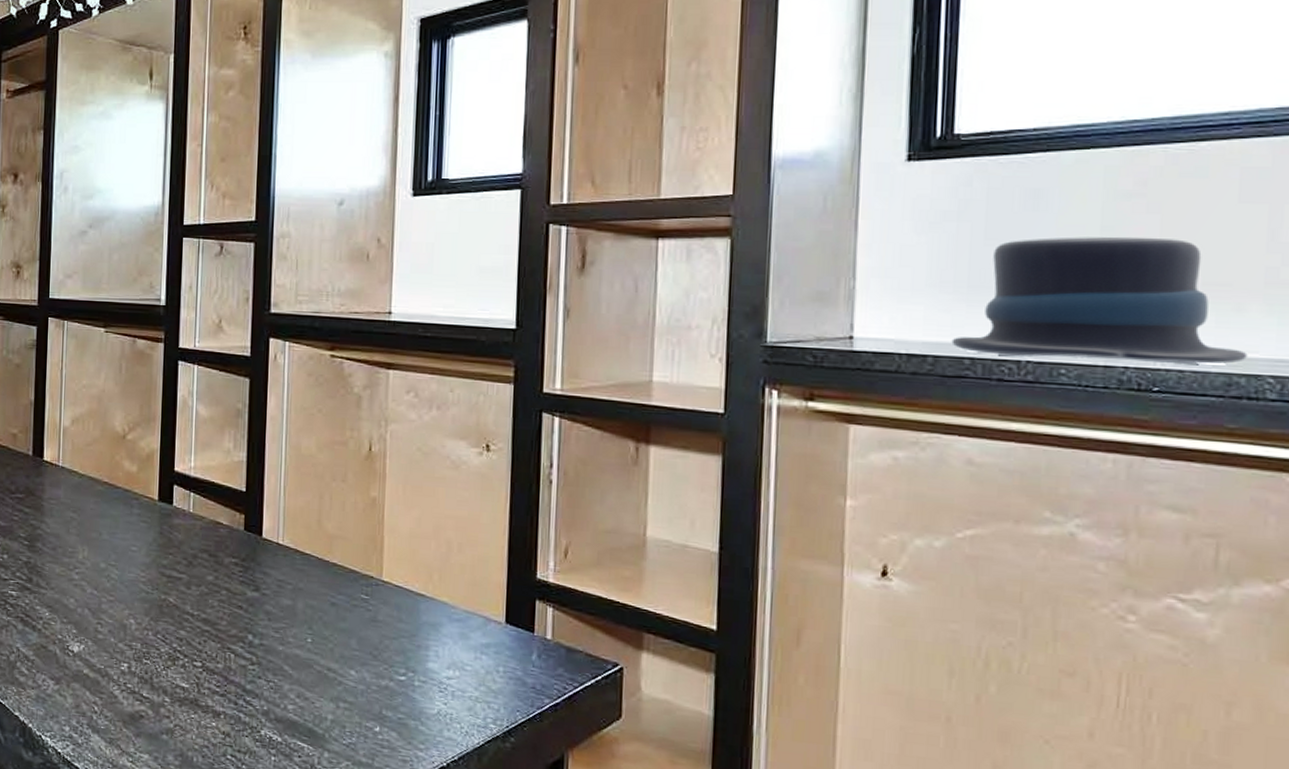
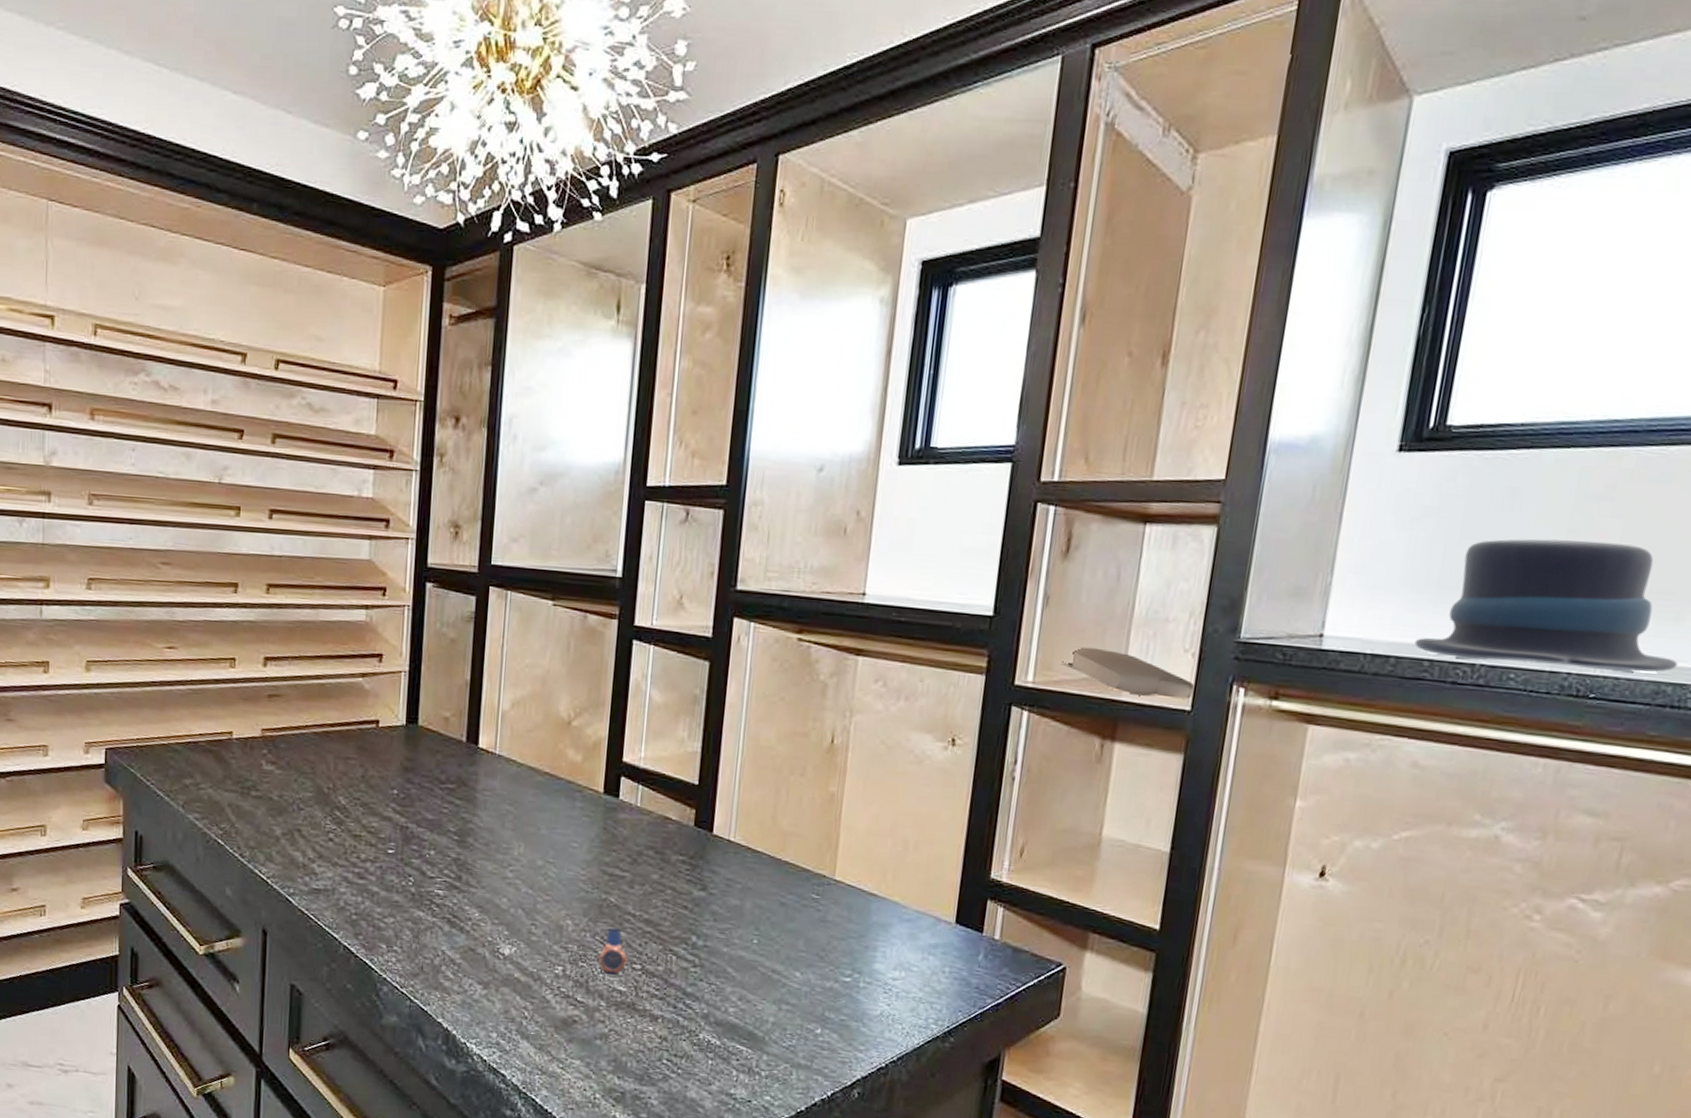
watch: none [161,627,189,672] -> present [599,928,628,975]
clutch bag: none [587,355,724,403] -> present [1060,646,1194,700]

